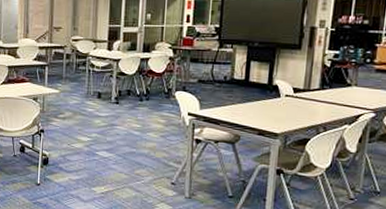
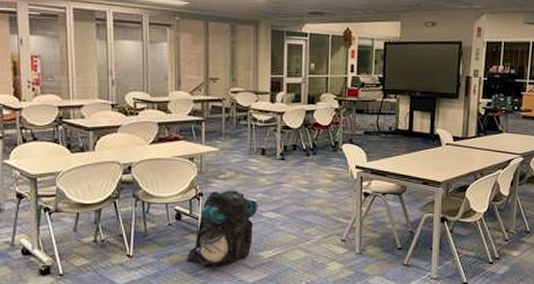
backpack: none [27,129,93,196] -> present [186,190,258,266]

